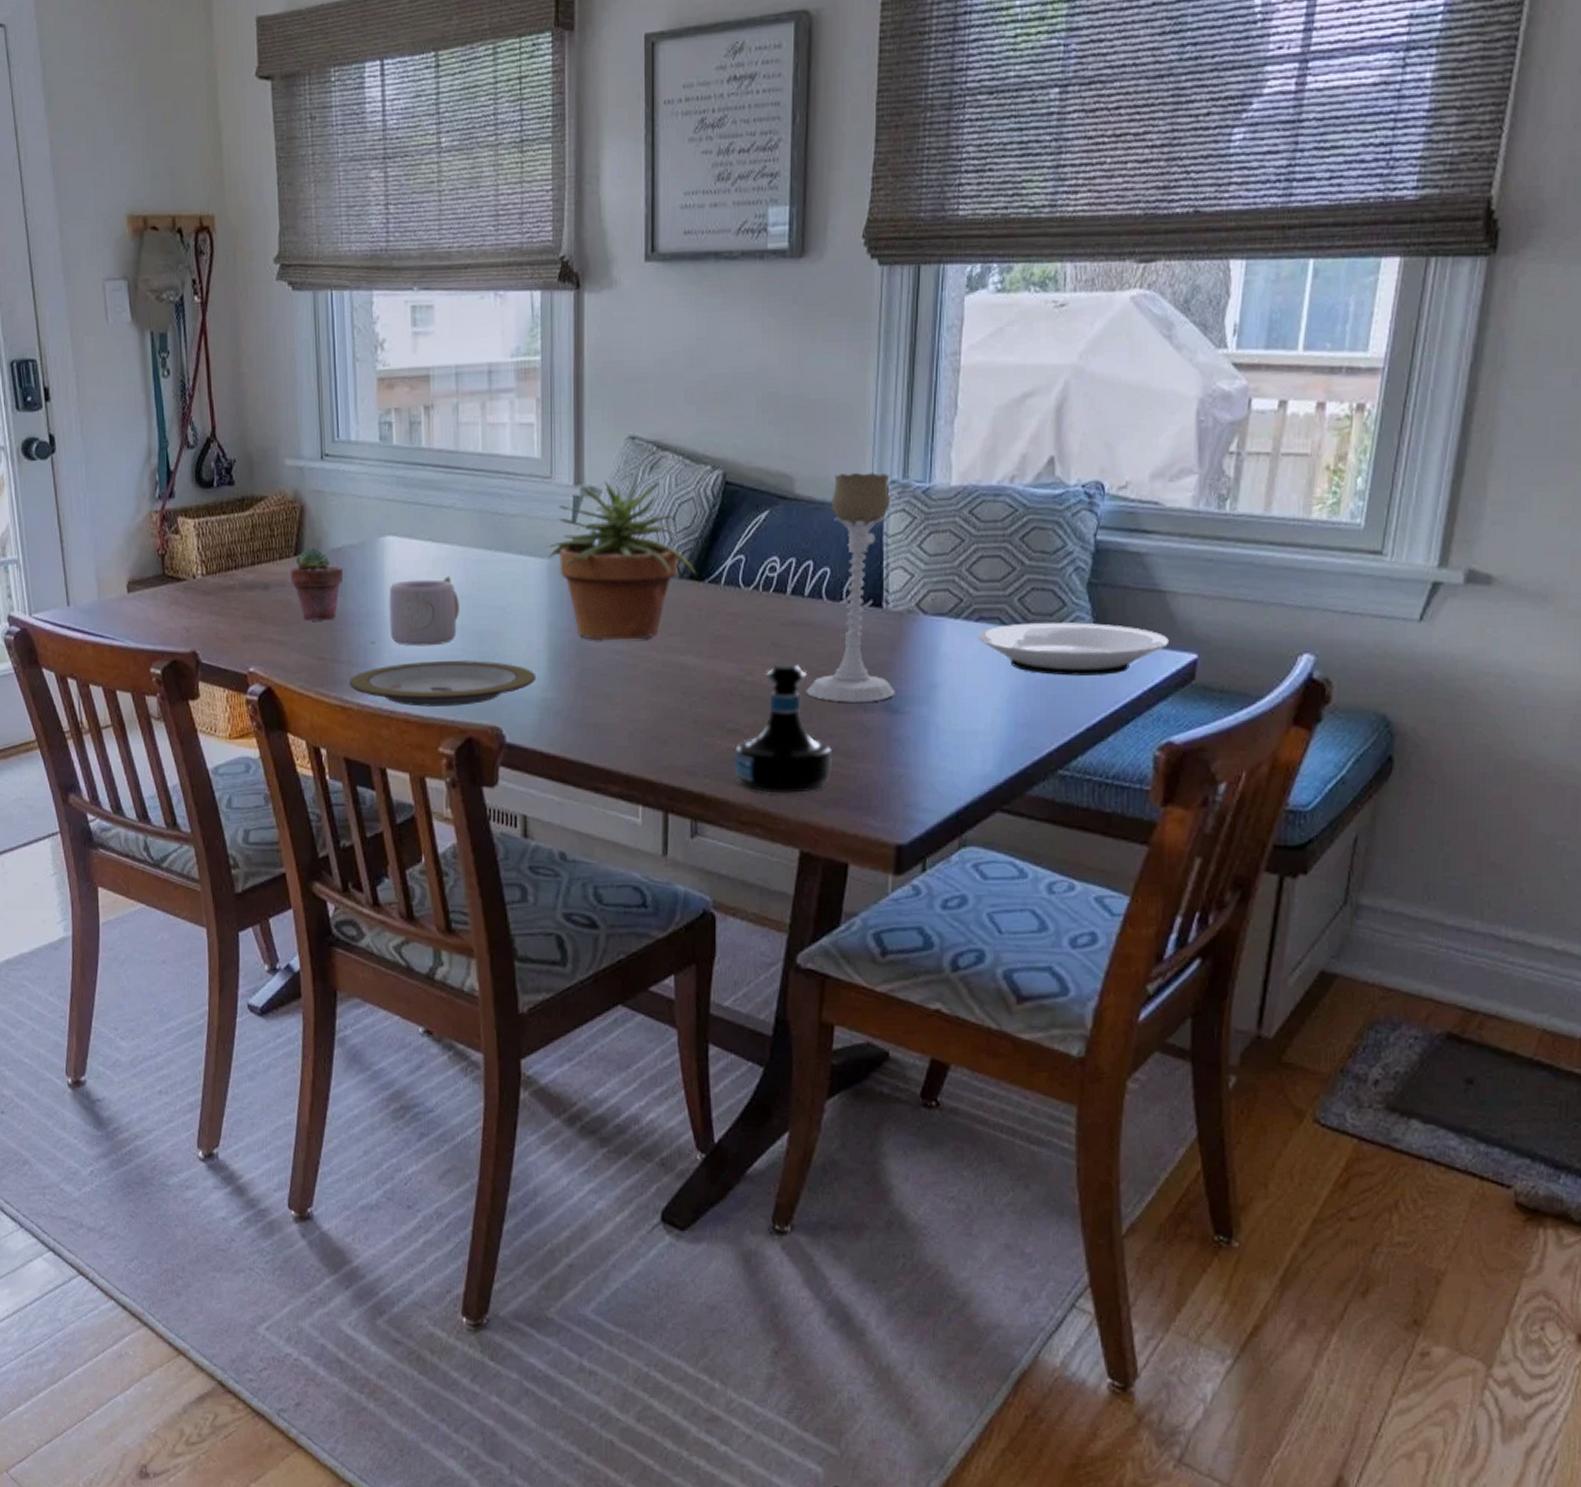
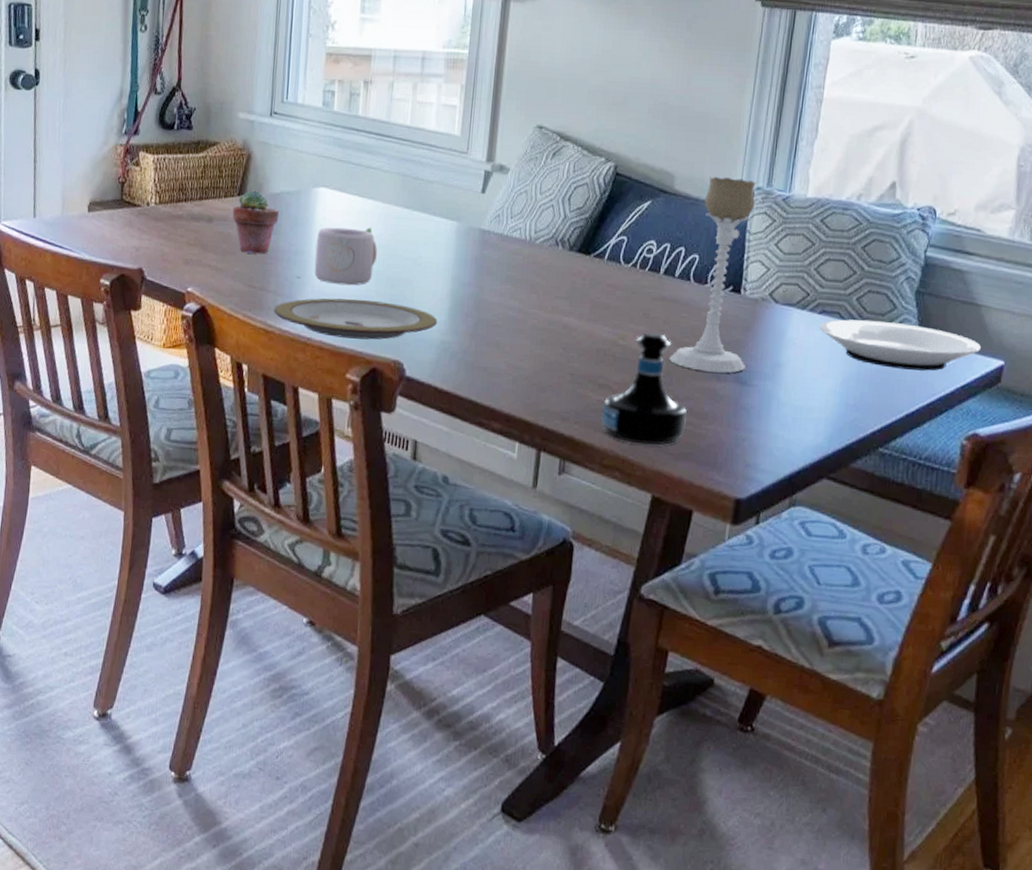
potted plant: present [545,474,695,641] -> none [456,158,583,299]

